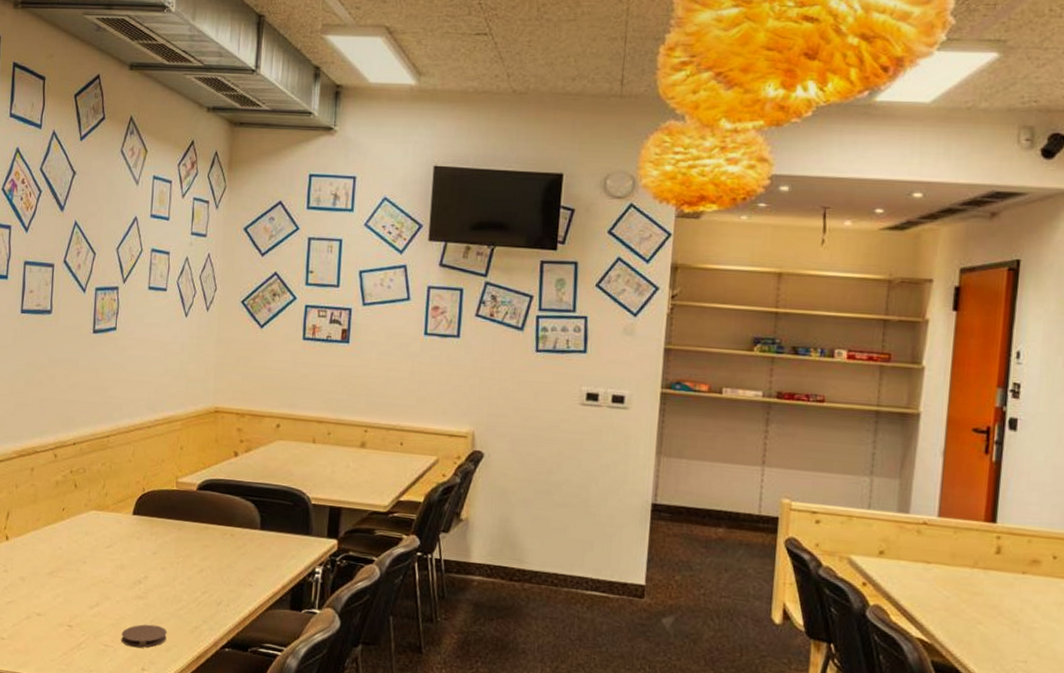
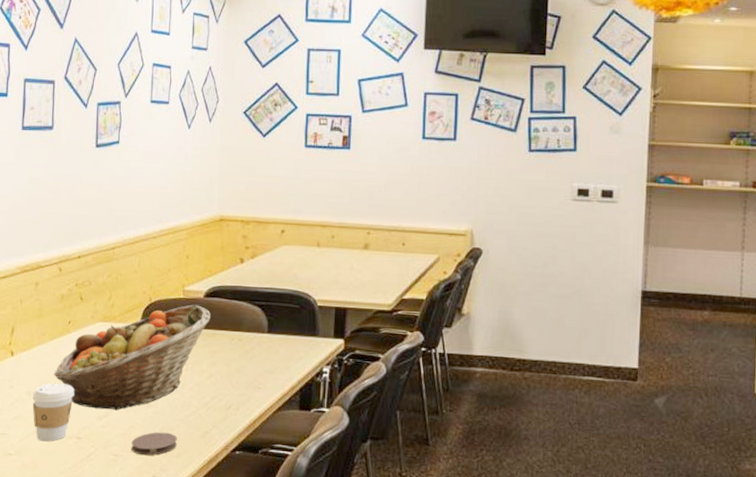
coffee cup: none [25,569,67,628] -> present [32,383,75,442]
fruit basket: none [47,497,204,601] -> present [54,304,211,411]

